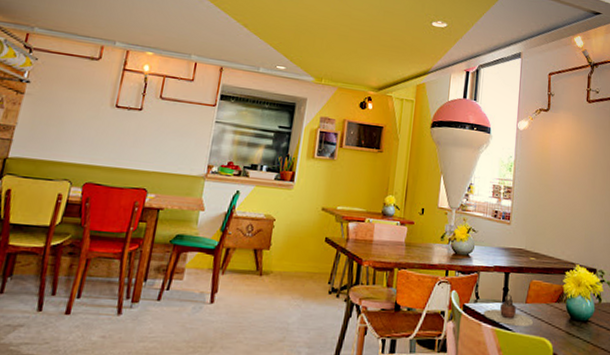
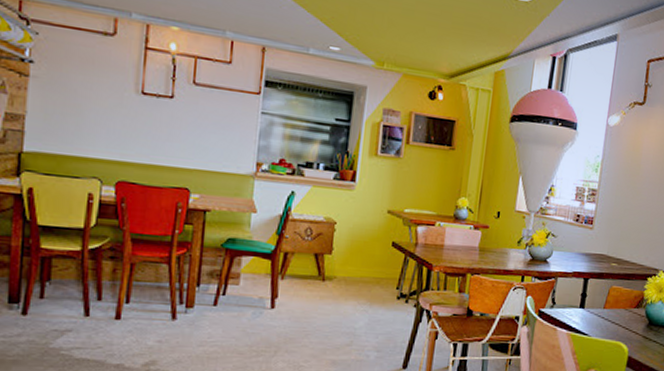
teapot: present [483,293,534,326] -> none [559,299,611,331]

